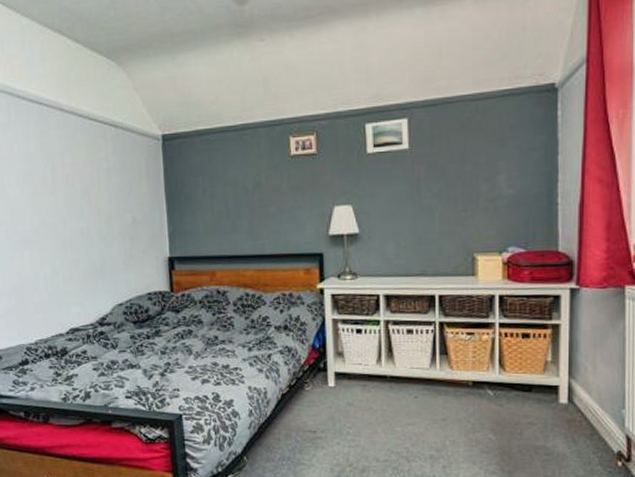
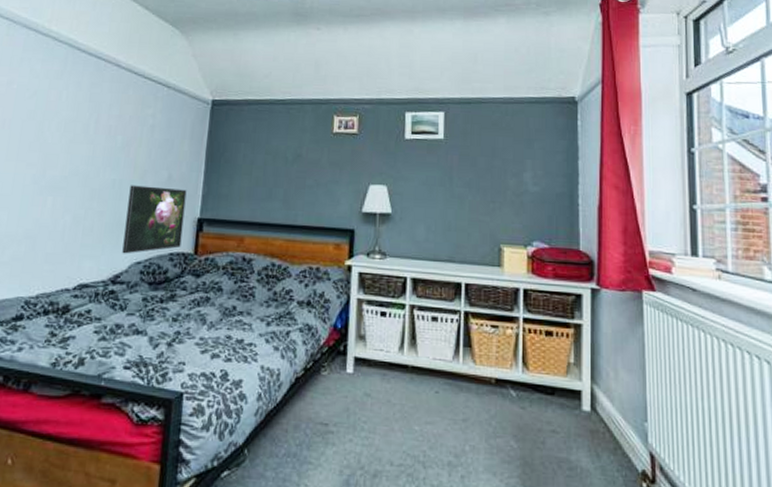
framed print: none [98,230,157,298] -> present [122,185,187,254]

